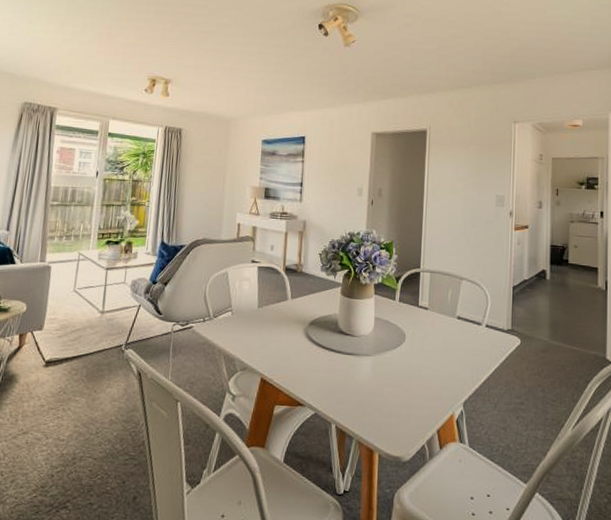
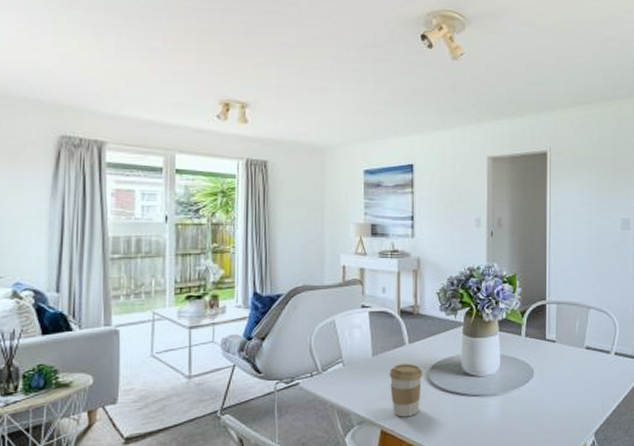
coffee cup: none [271,317,303,368] -> present [389,364,423,417]

